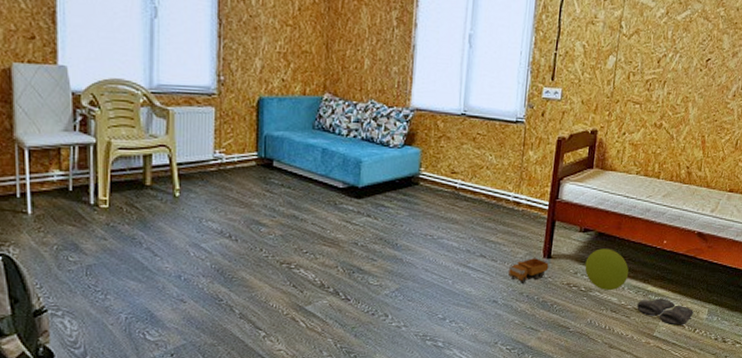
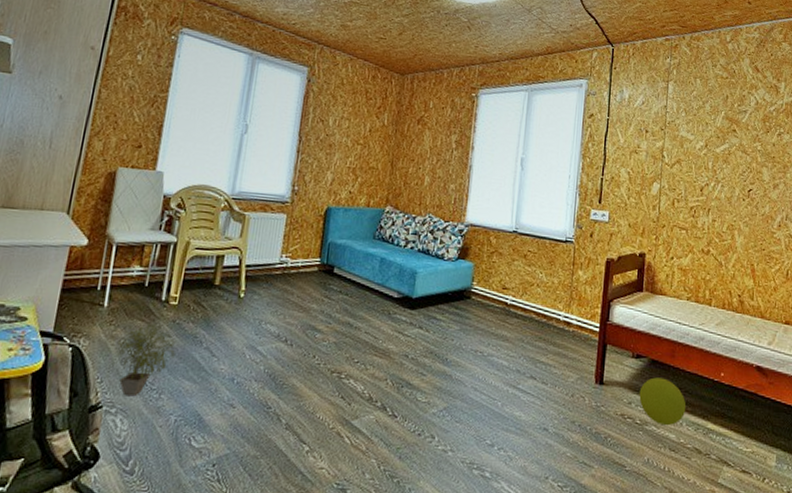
potted plant: none [51,227,114,299] -> present [116,322,175,397]
toy truck: present [508,258,549,285] -> none [559,383,601,412]
slippers: present [637,298,694,326] -> none [698,438,760,473]

